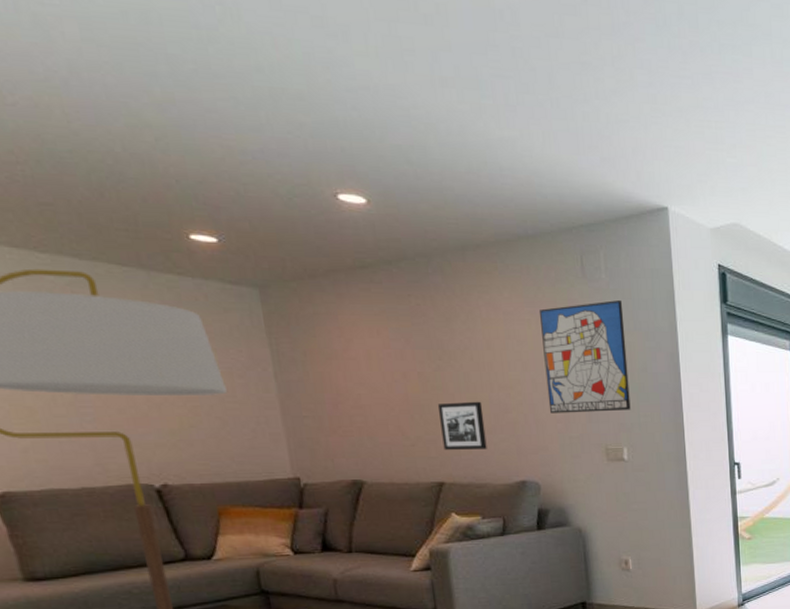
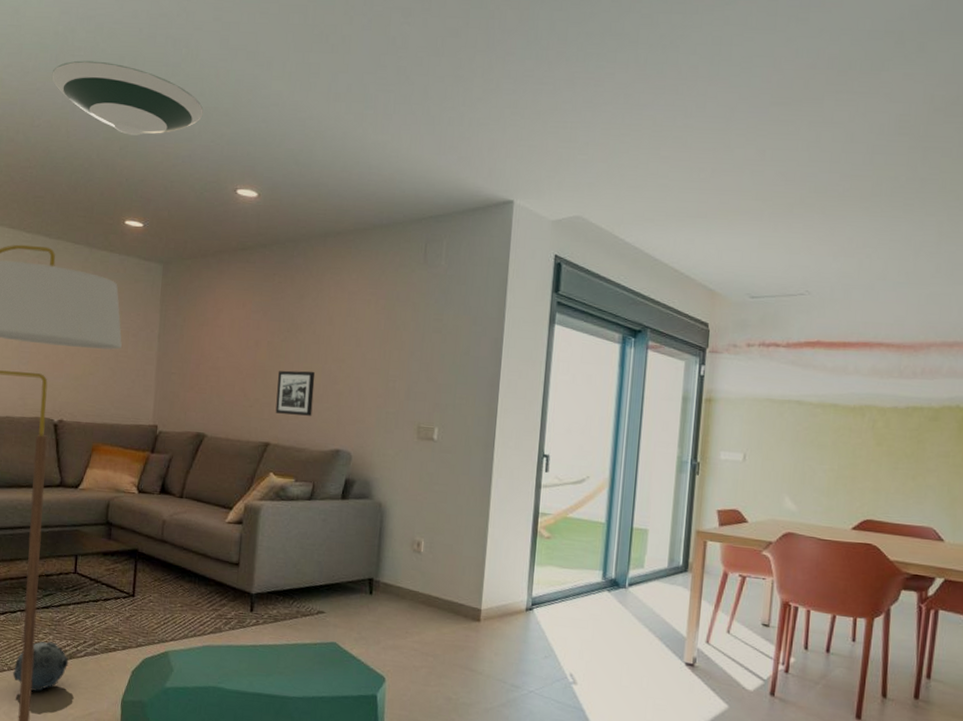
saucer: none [13,11,268,123] -> present [51,60,204,136]
wall art: present [538,300,631,413] -> none [372,285,456,391]

